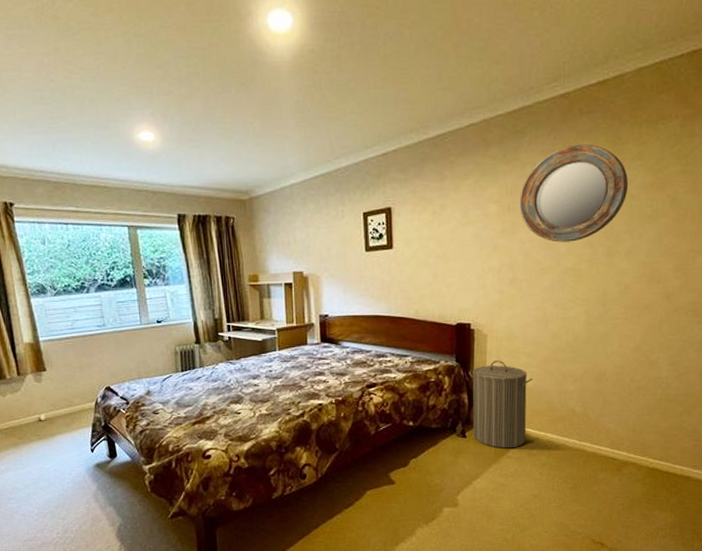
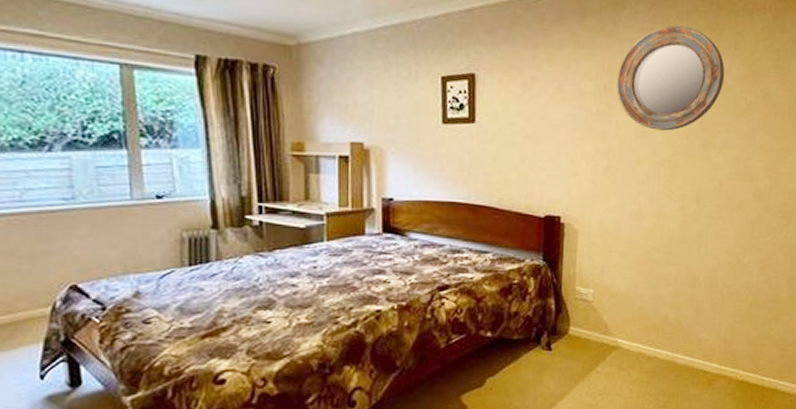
laundry hamper: present [469,361,533,449] -> none [557,260,626,363]

